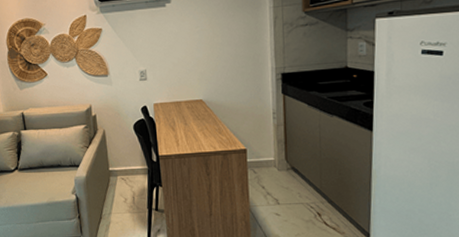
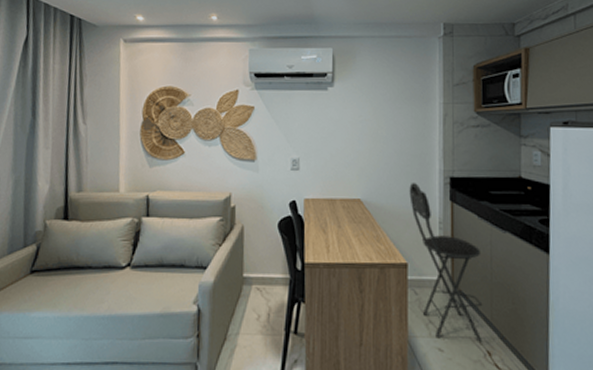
bar stool: none [245,80,313,206] -> present [409,182,483,342]

